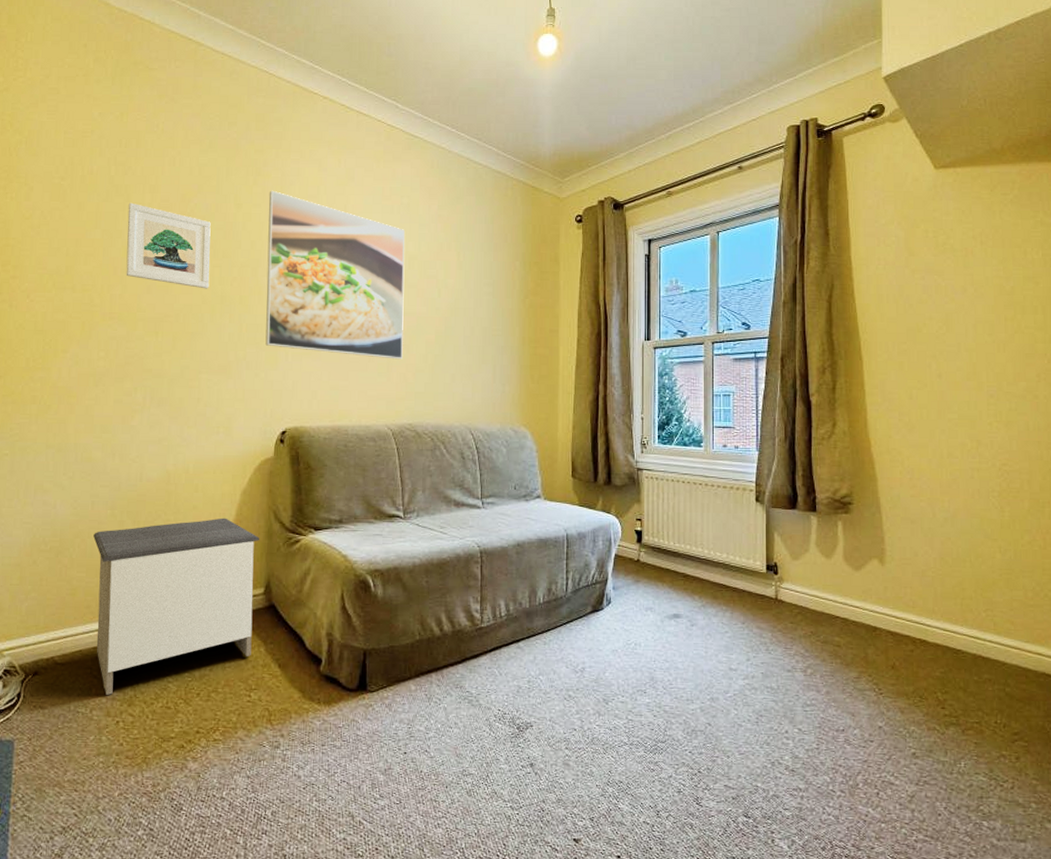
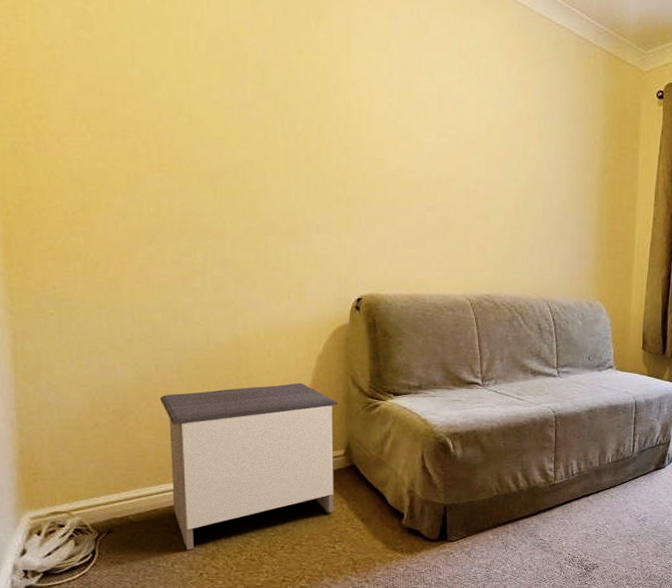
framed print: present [126,202,211,289] -> none [170,38,271,144]
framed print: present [265,190,405,360] -> none [333,37,483,230]

